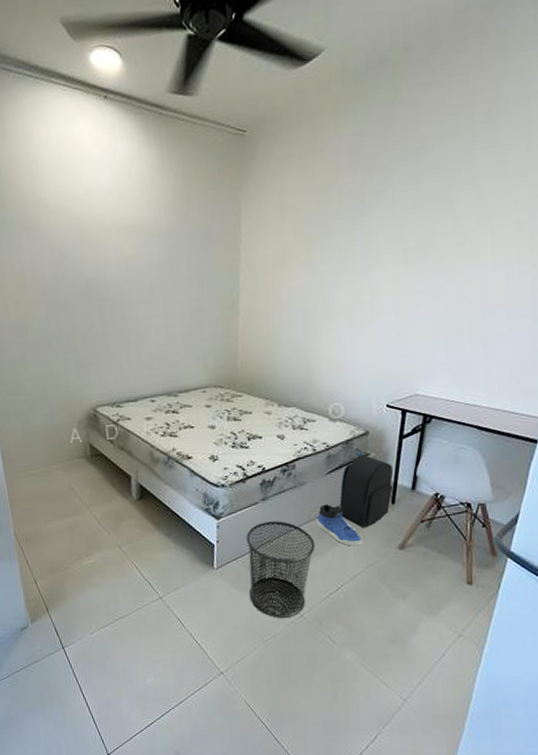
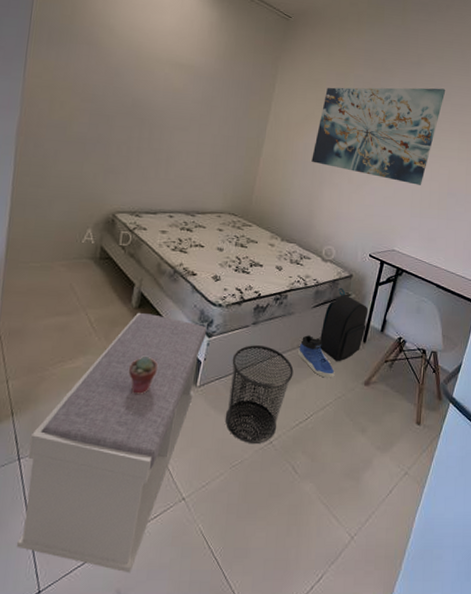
bench: none [68,503,214,738] -> present [17,312,207,573]
potted succulent: none [144,546,172,583] -> present [129,357,158,395]
wall art: none [299,173,467,311] -> present [311,87,446,185]

